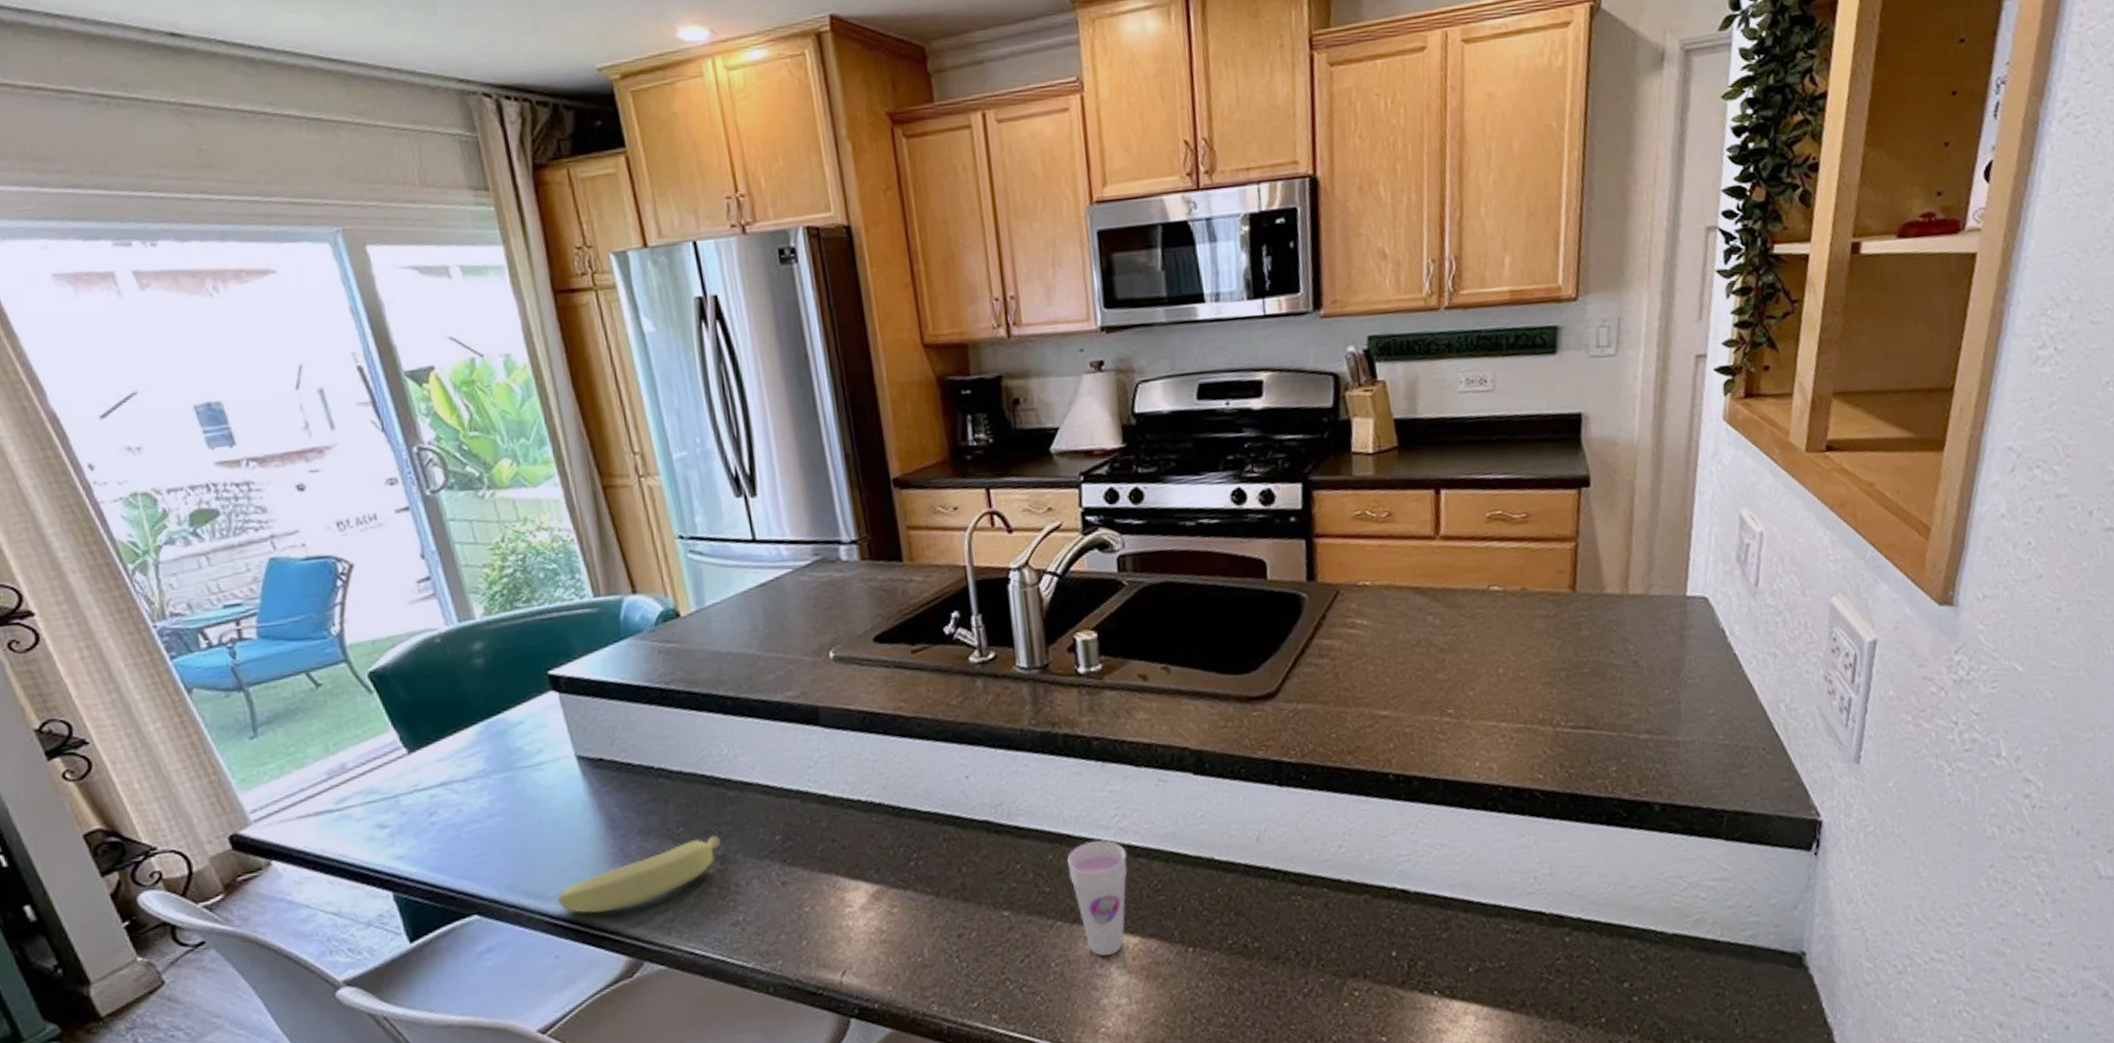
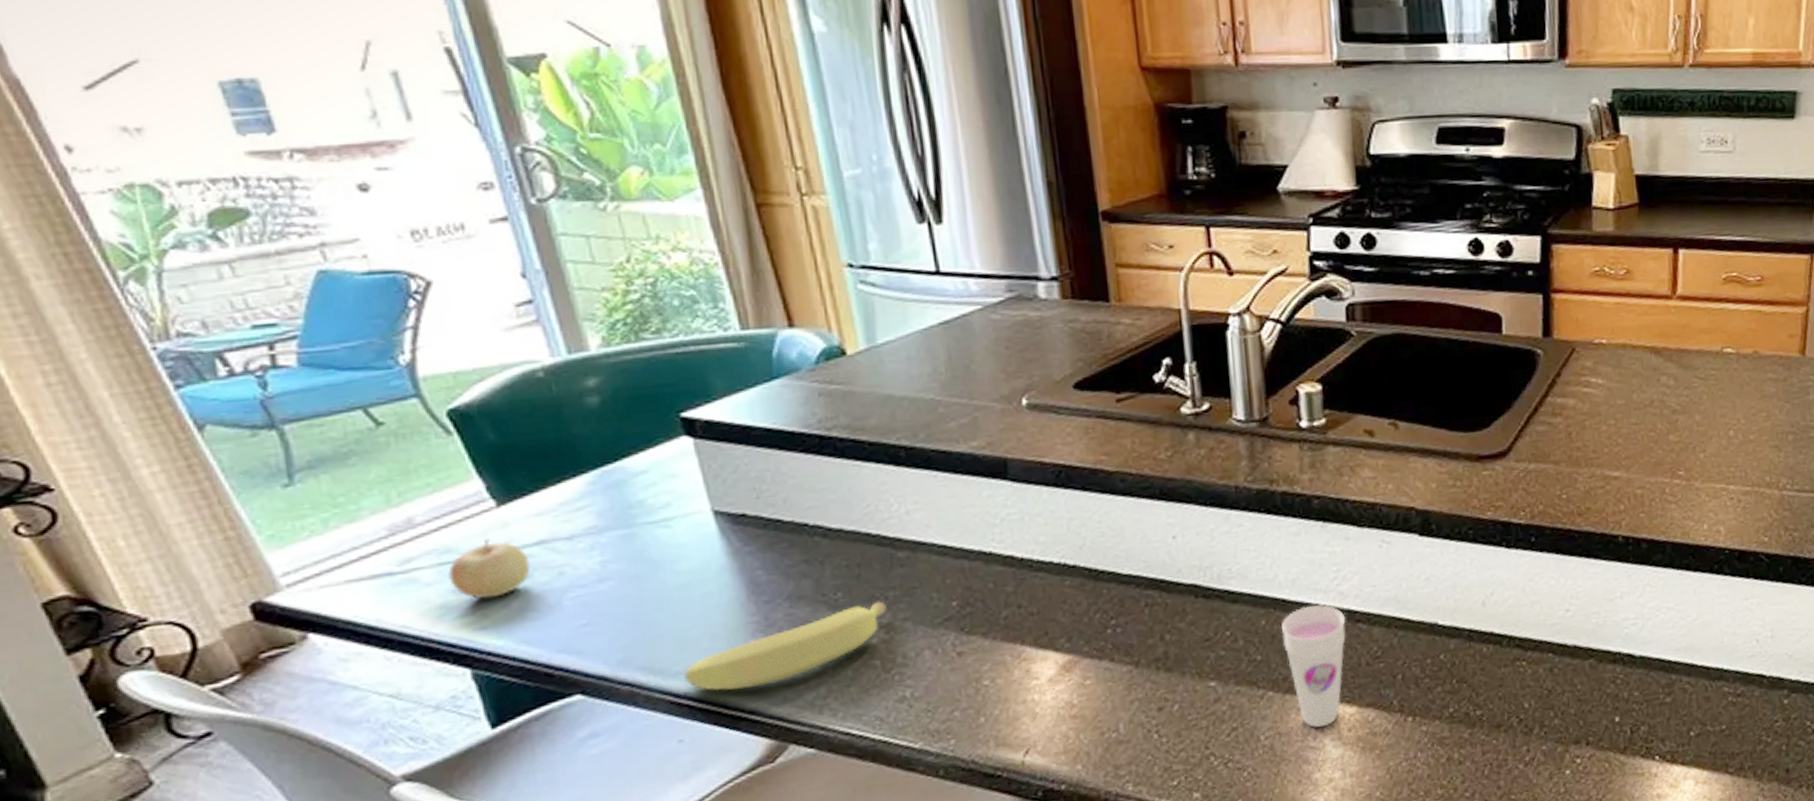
fruit: none [373,781,436,833] -> present [448,539,531,599]

